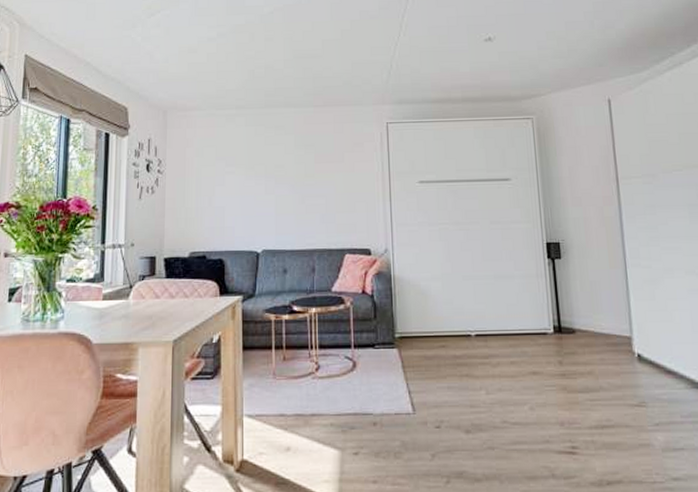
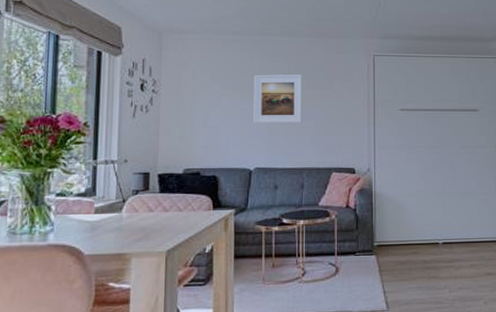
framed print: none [260,148,311,201] -> present [254,74,303,123]

